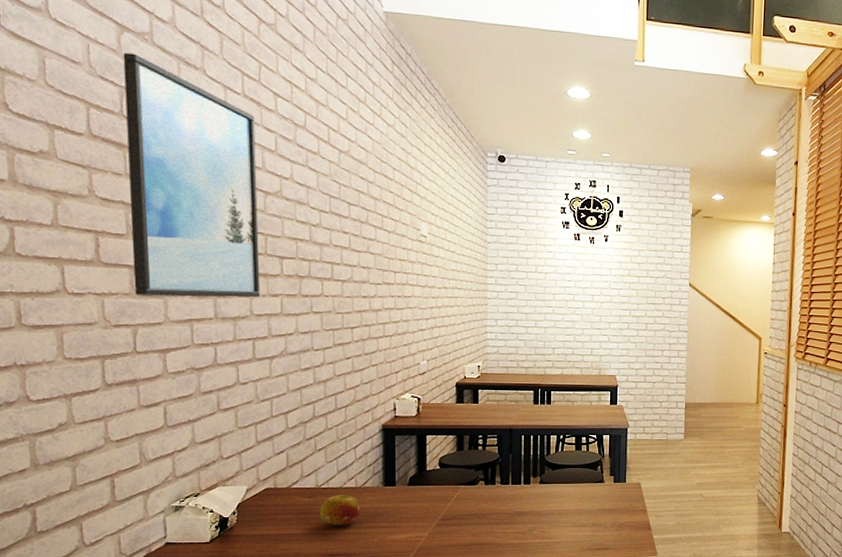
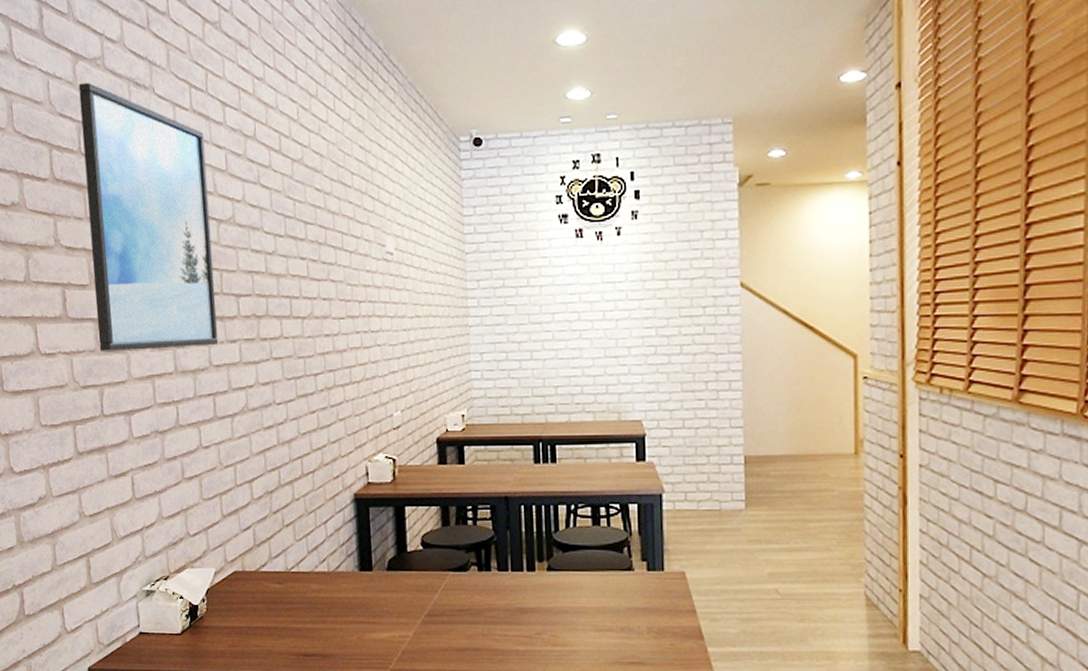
fruit: present [319,495,361,525] -> none [290,581,335,619]

